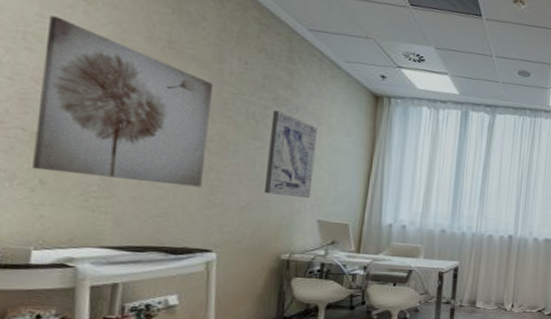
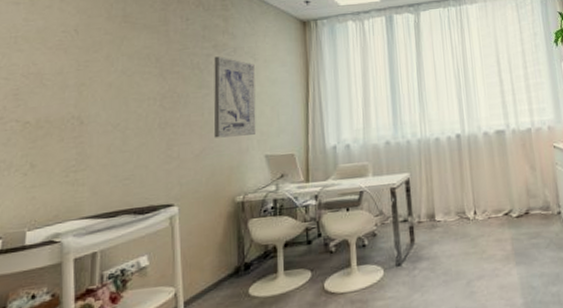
wall art: present [33,15,212,187] -> none [25,18,161,155]

